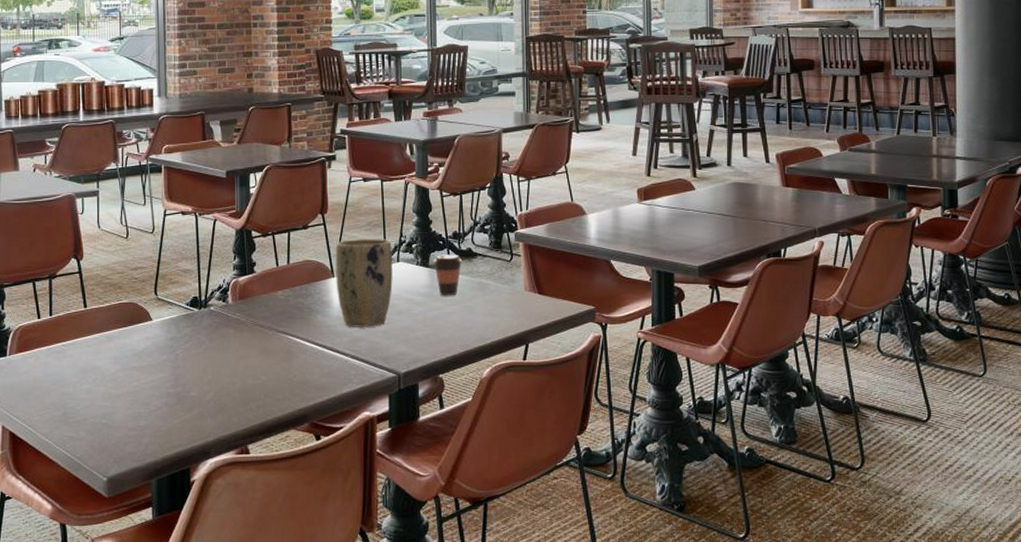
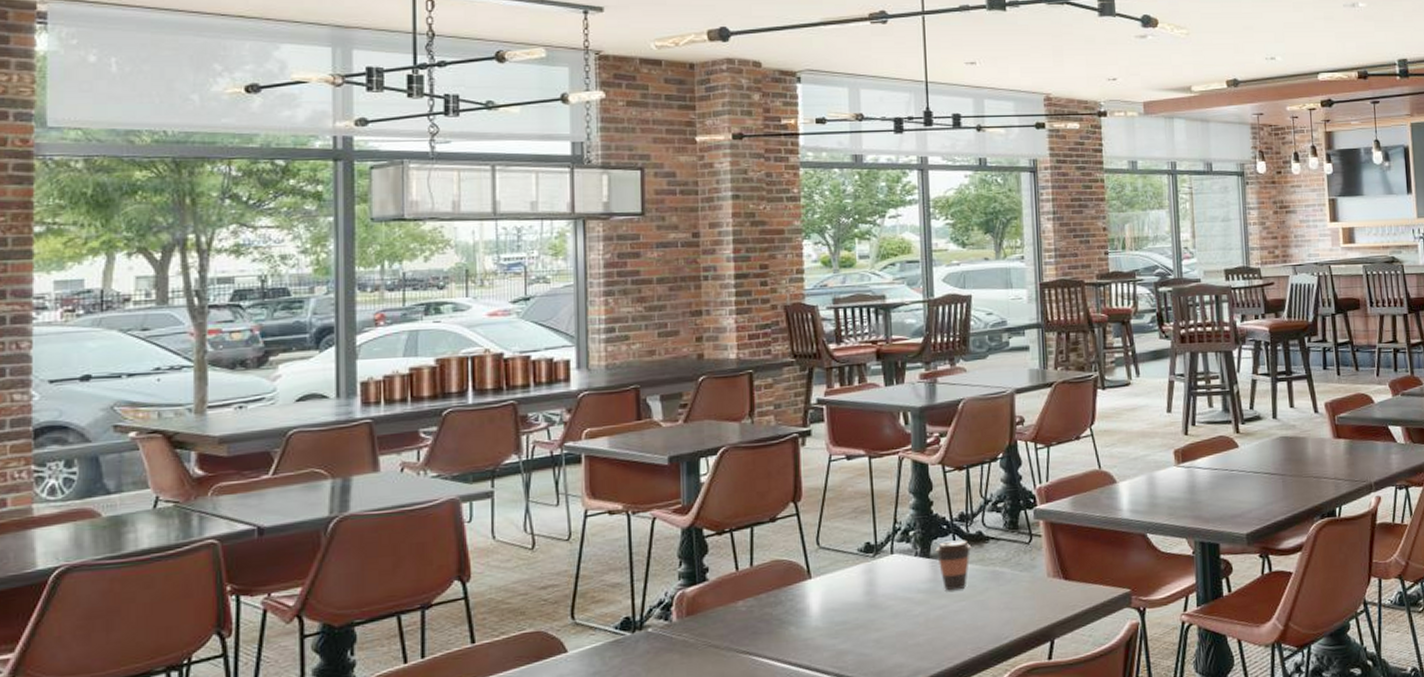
plant pot: present [335,239,393,327] -> none [812,527,886,639]

